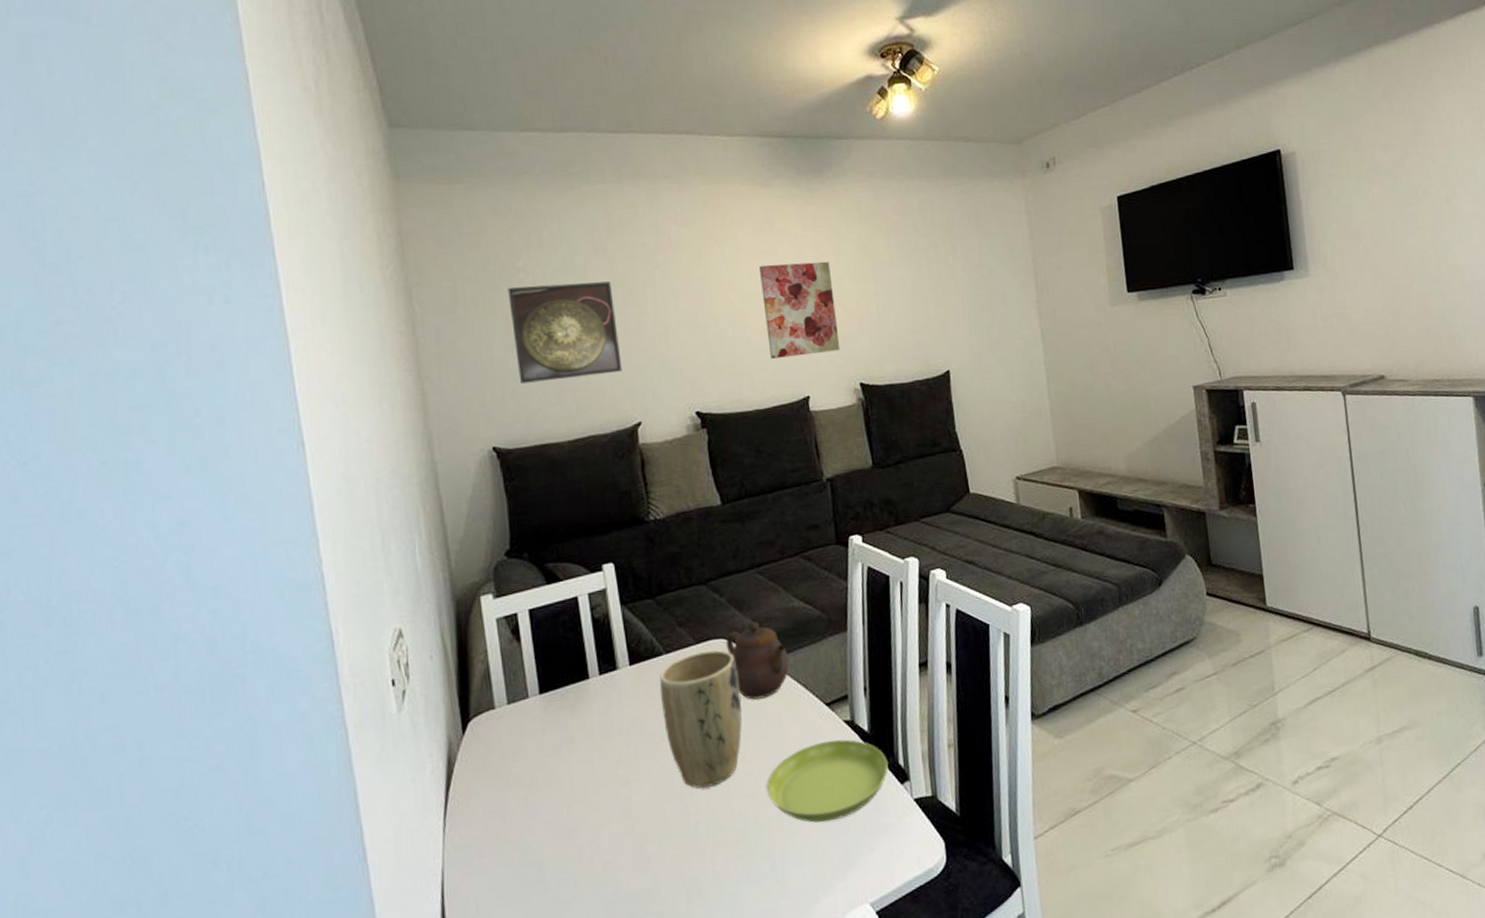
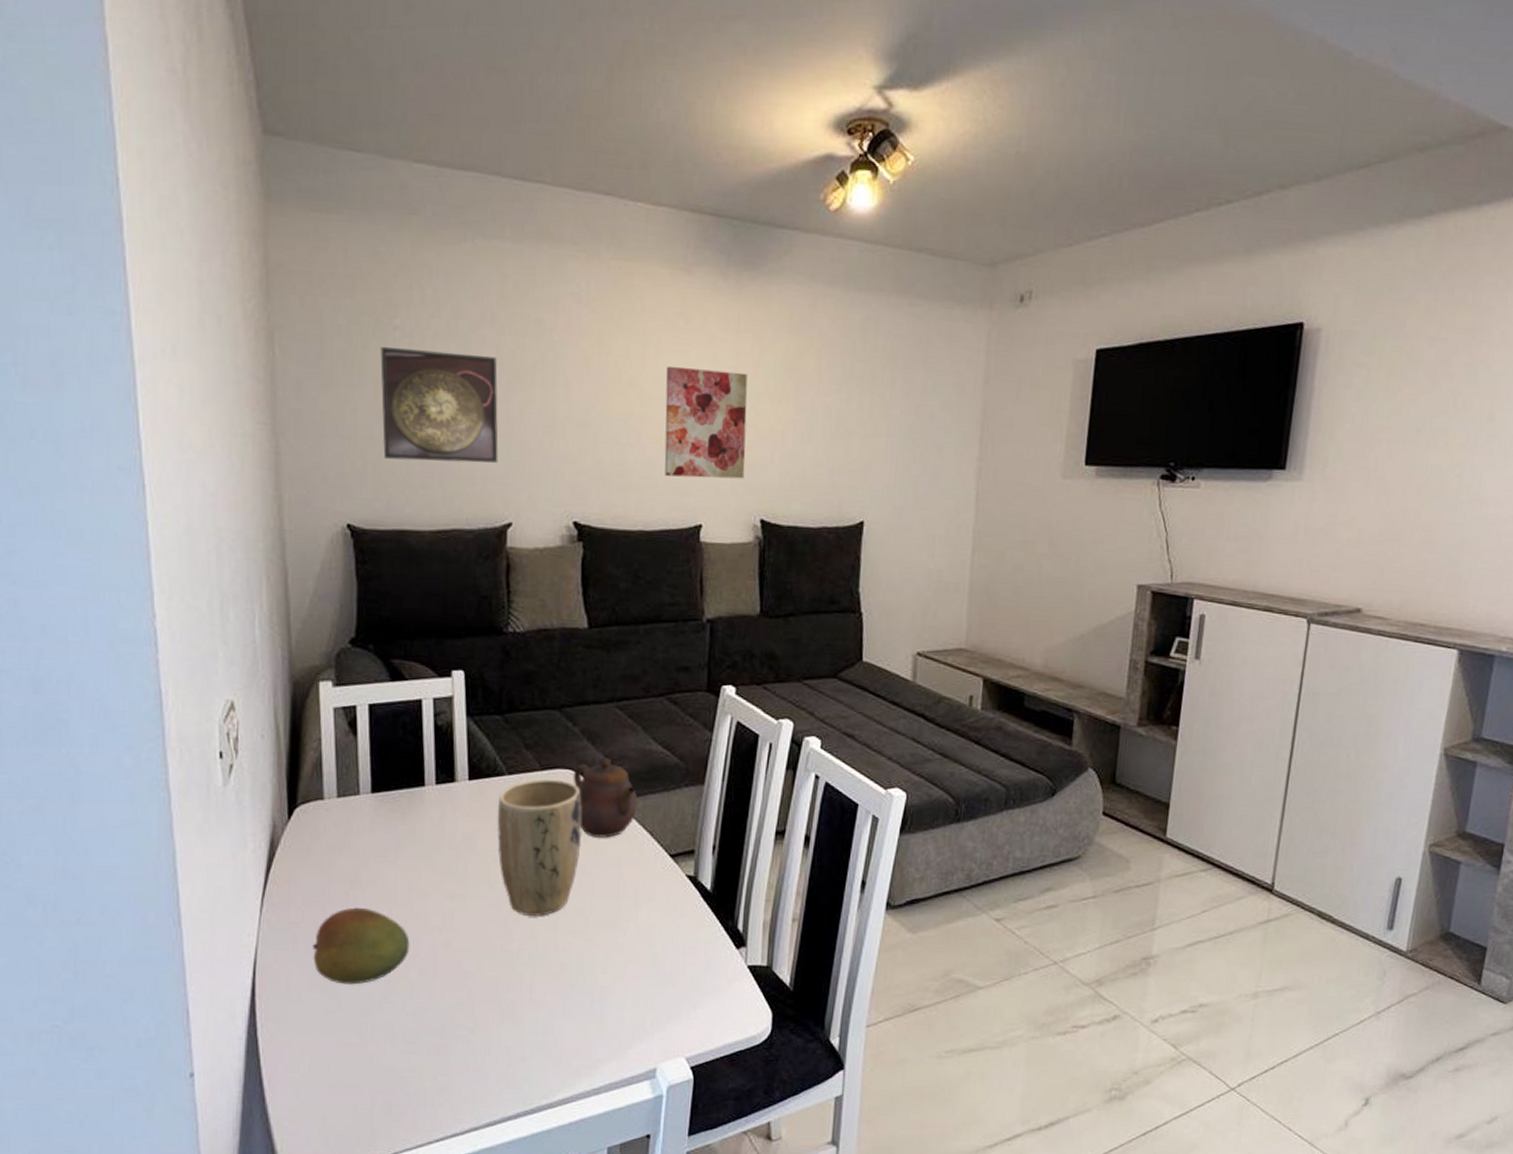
fruit: none [497,809,592,892] -> present [312,907,410,985]
saucer: present [767,739,889,823] -> none [596,892,726,972]

